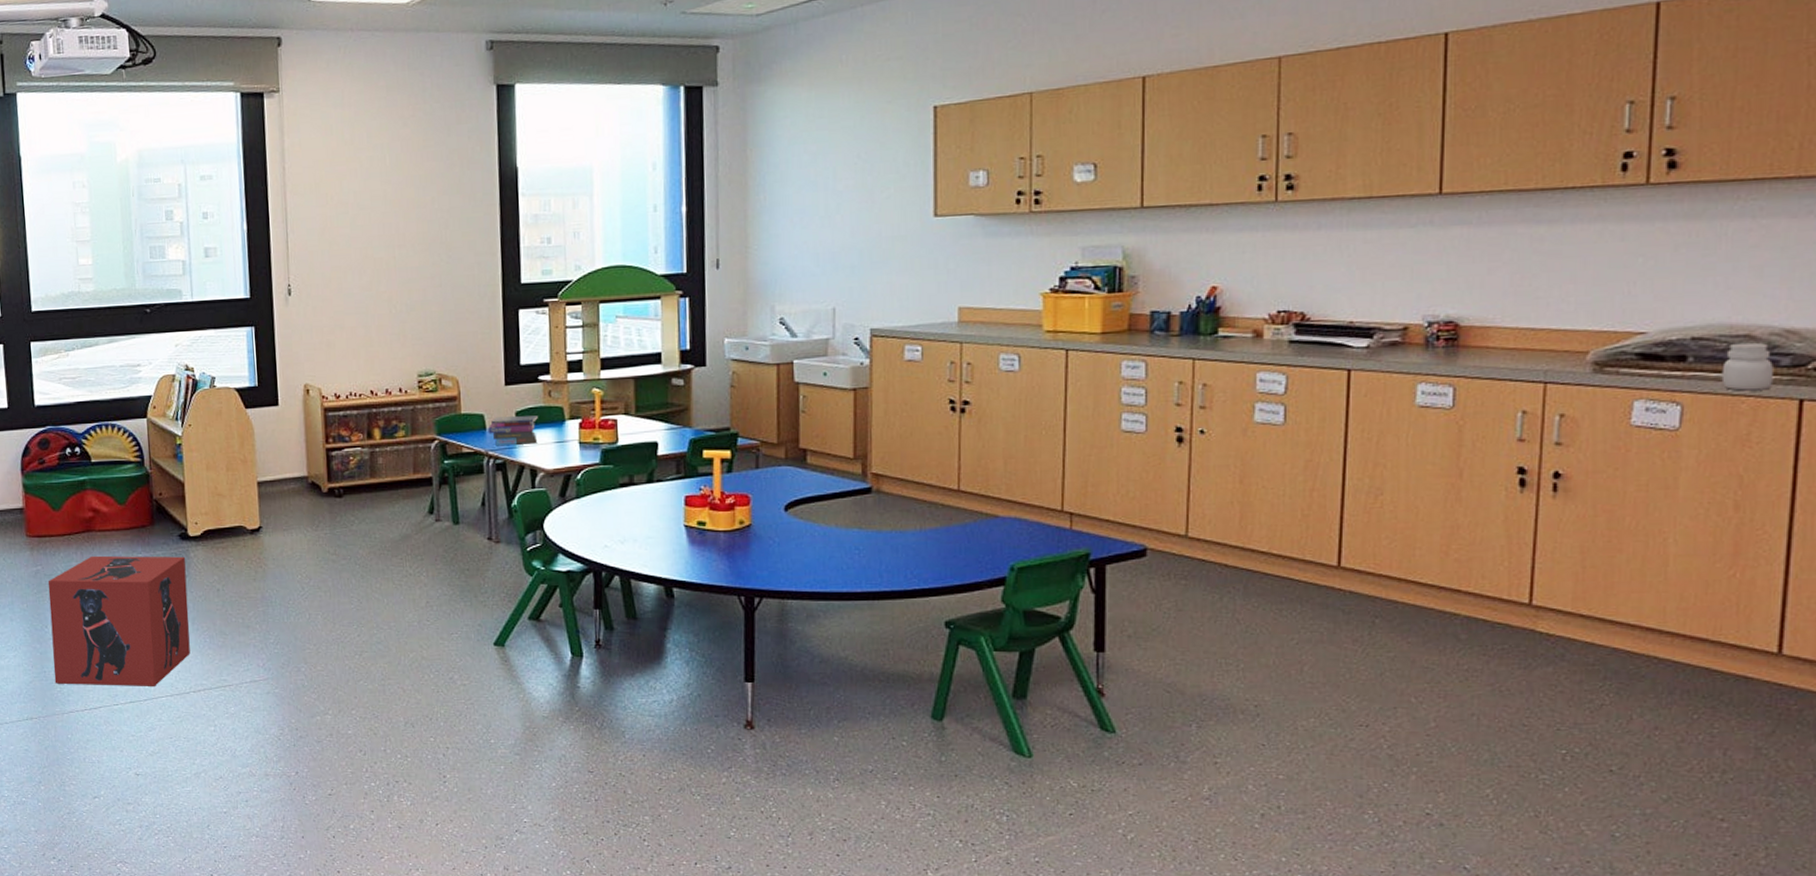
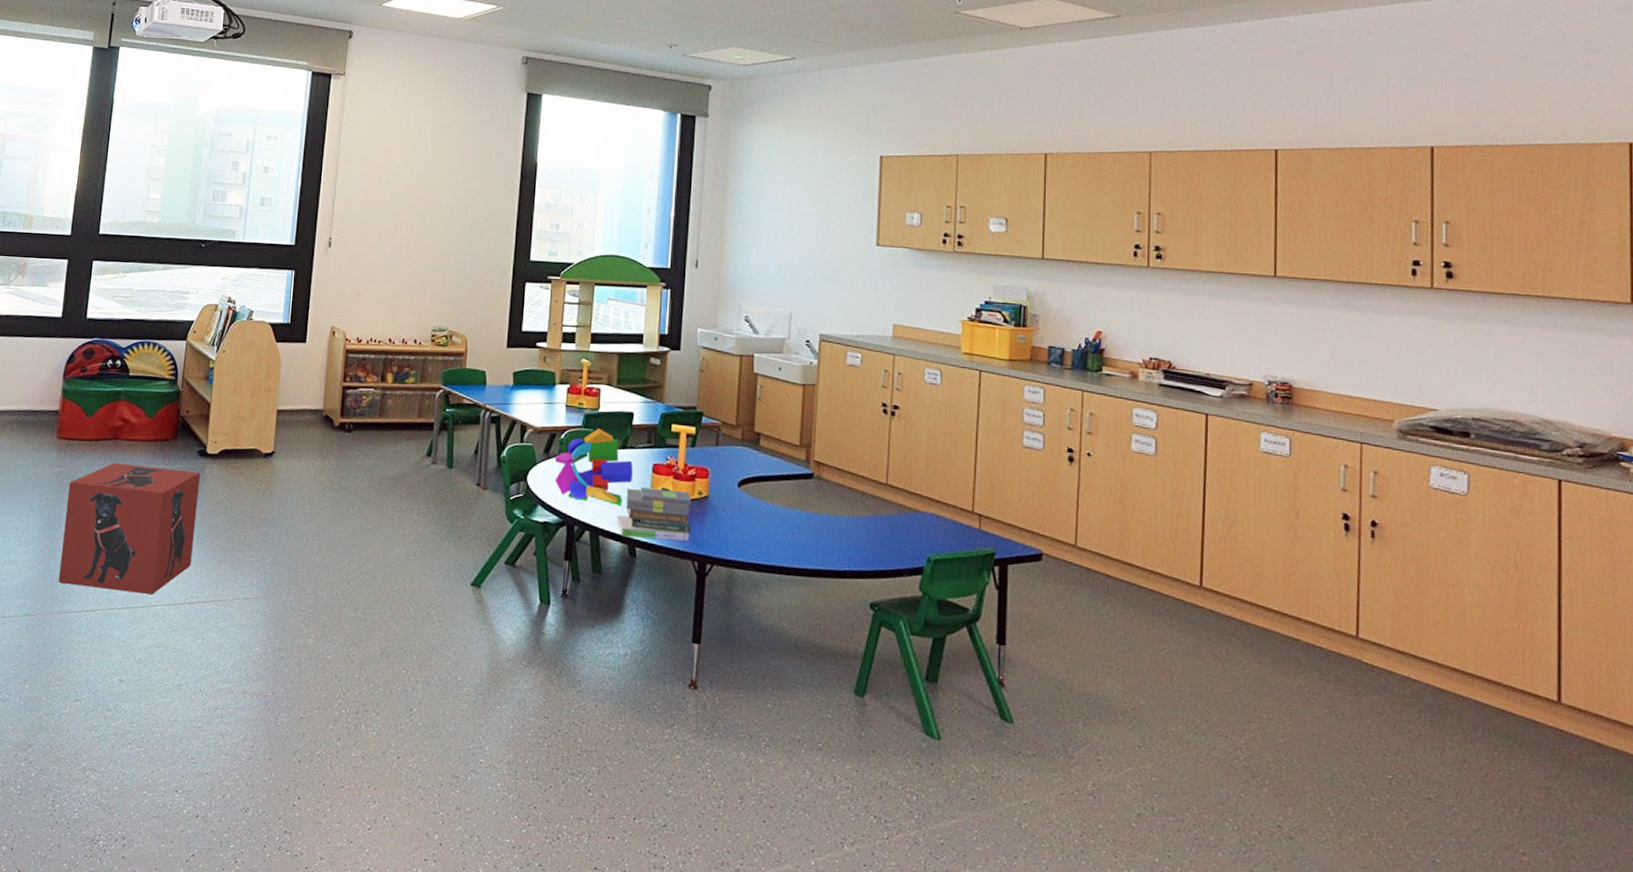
books: present [487,416,538,447] -> none [487,375,532,403]
toy block set: none [572,463,664,545] -> present [554,428,634,505]
books: none [648,522,734,578] -> present [616,487,692,542]
jar: present [1721,342,1775,391] -> none [1497,426,1538,469]

